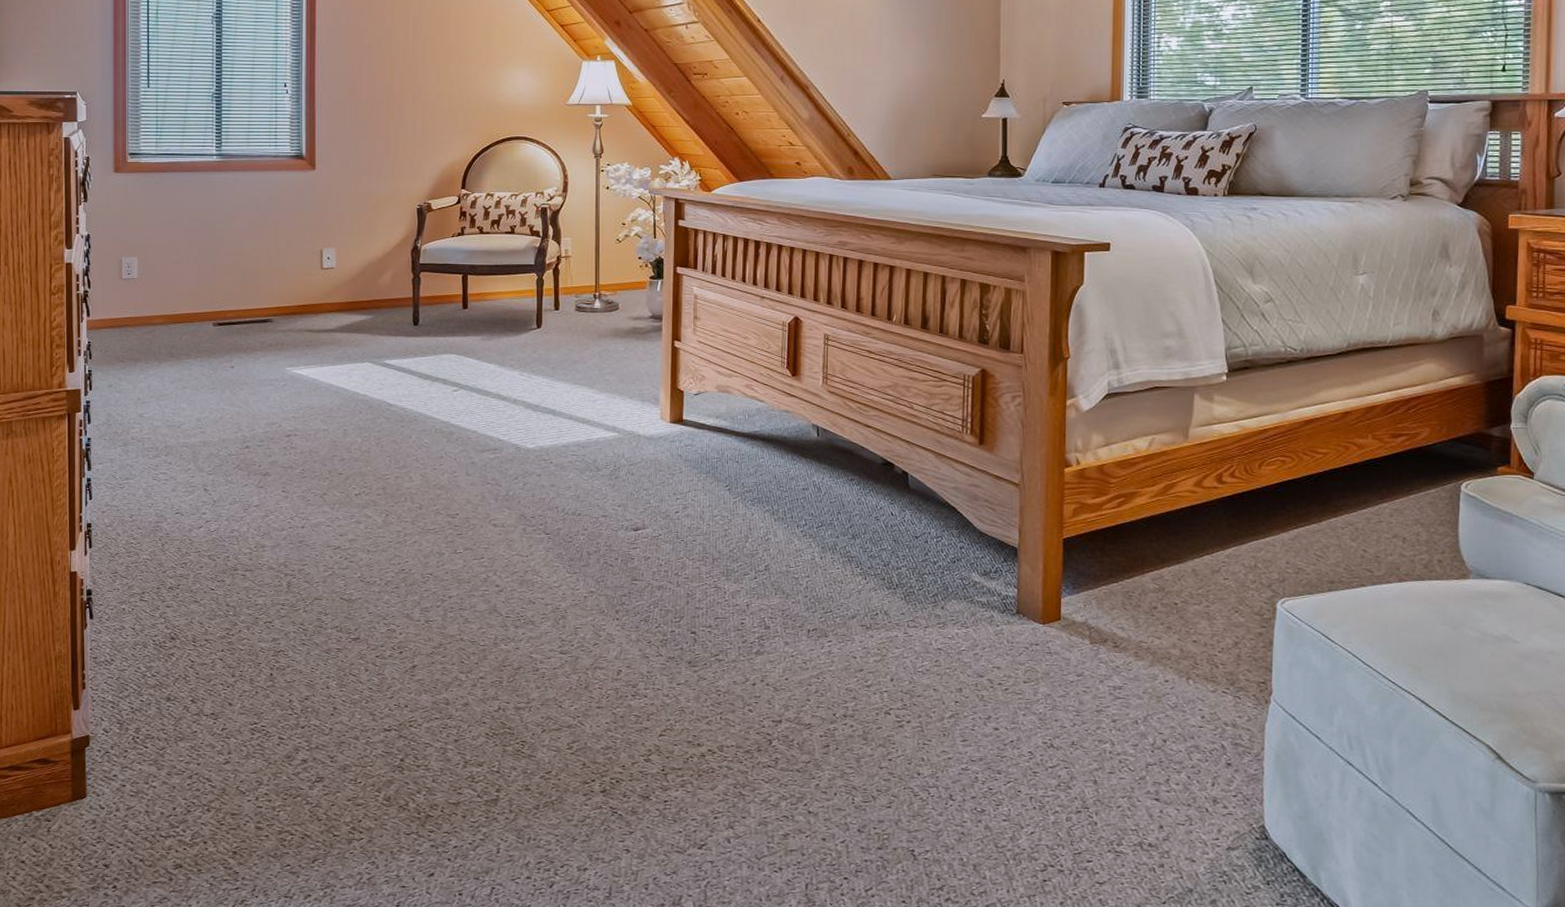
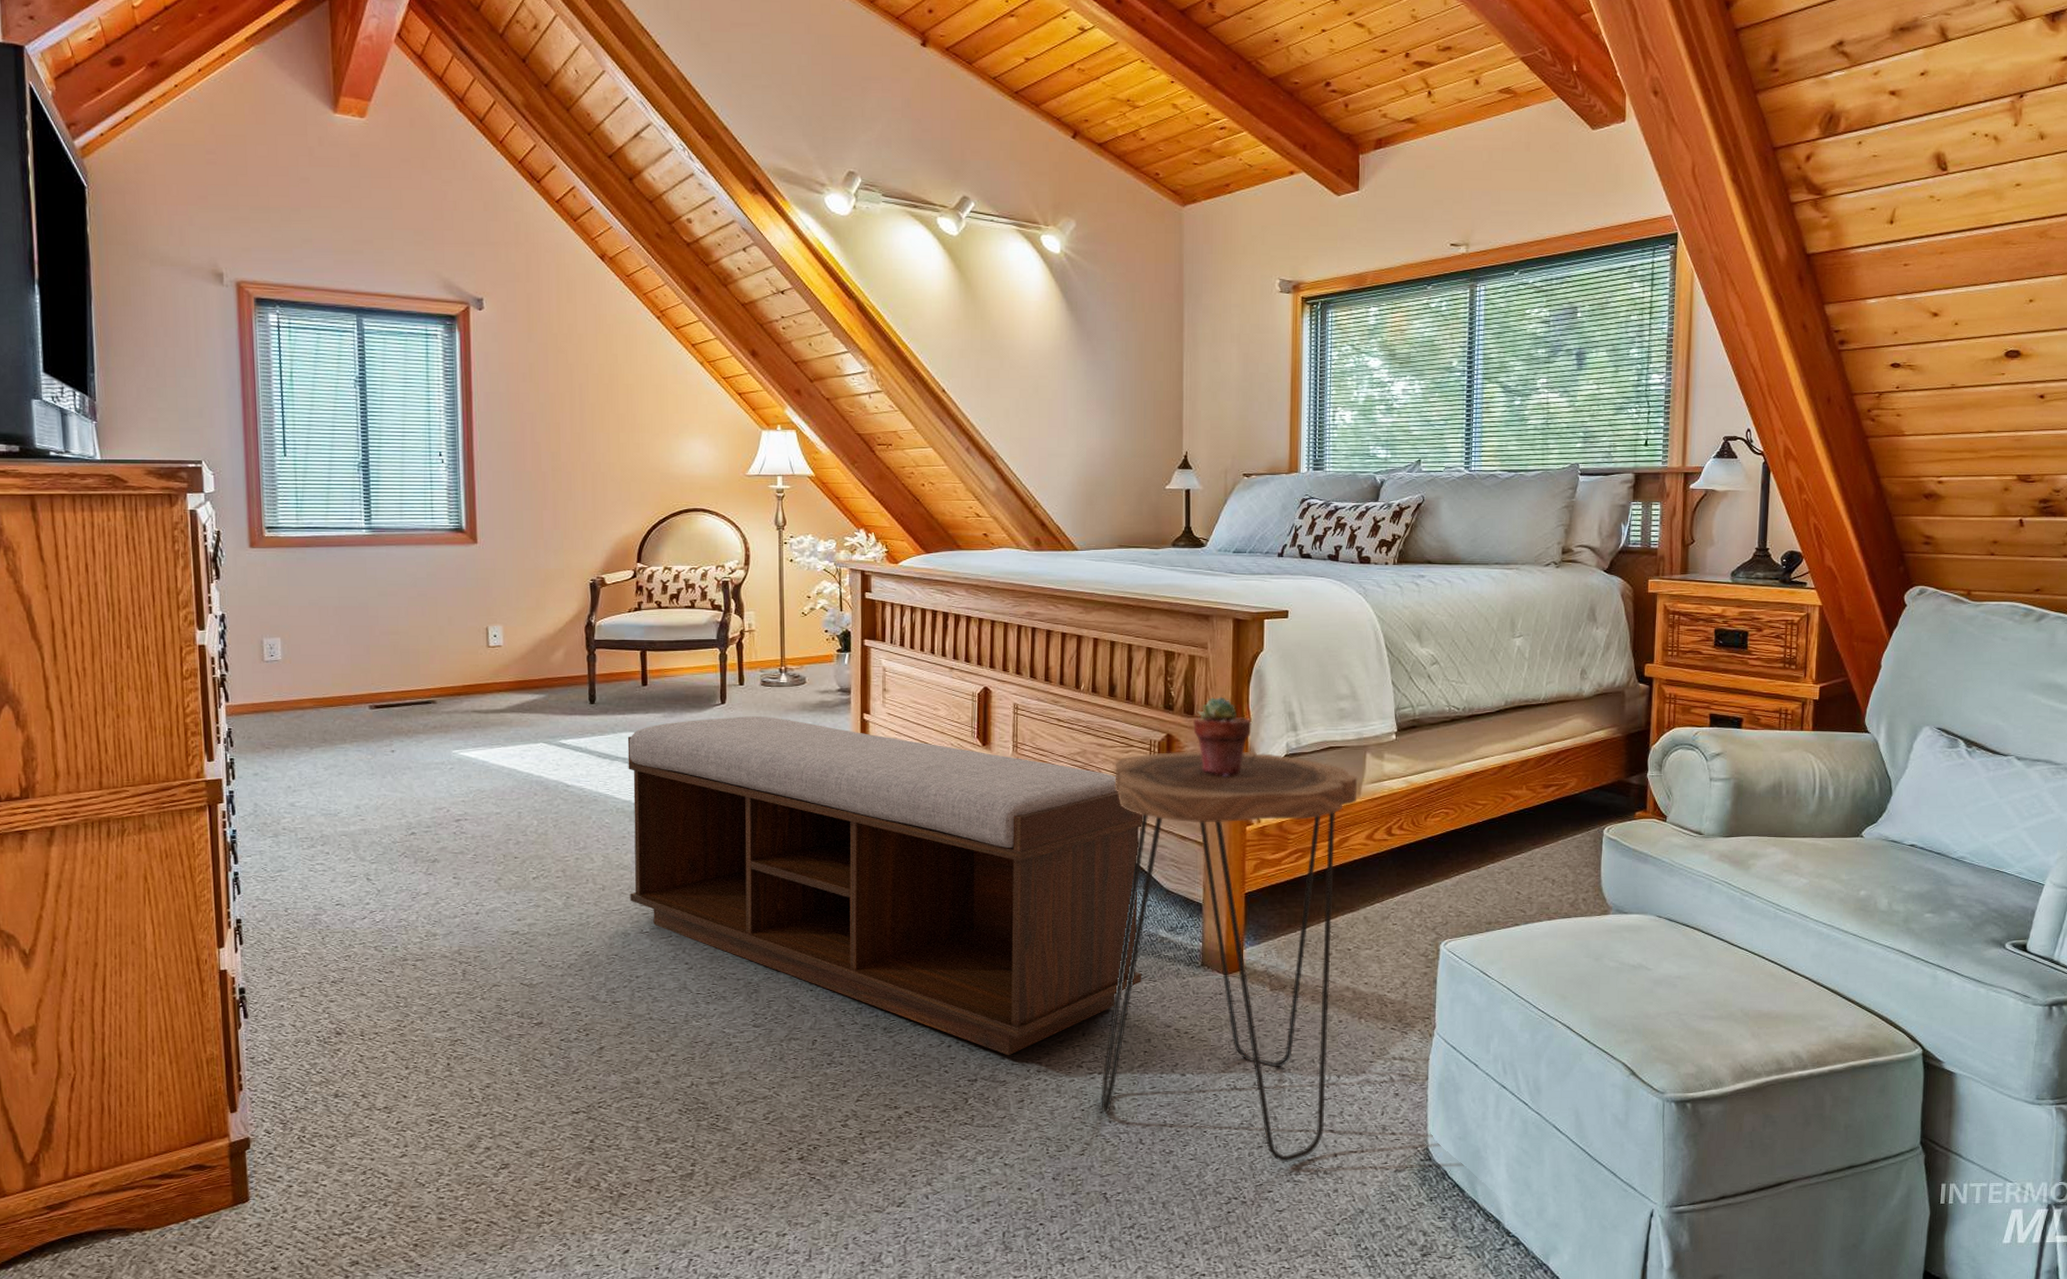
bench: none [445,341,956,698] -> present [627,716,1143,1056]
side table: none [909,387,1185,831] -> present [1101,751,1358,1163]
potted succulent: none [1008,331,1071,415] -> present [1192,696,1252,776]

